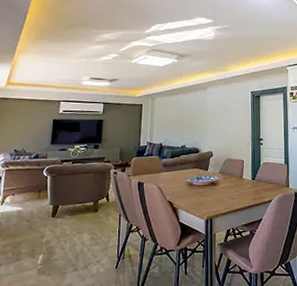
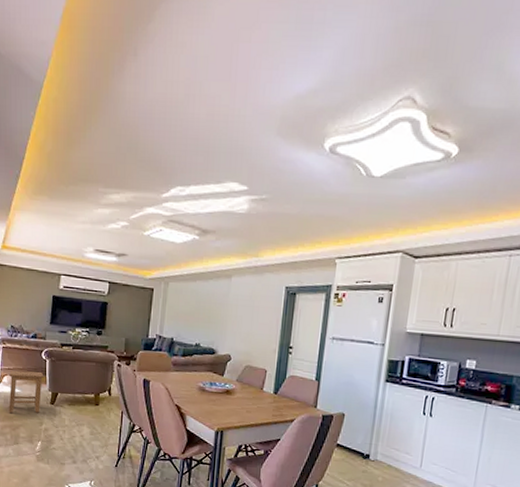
stool: none [10,188,45,231] -> present [8,370,44,413]

